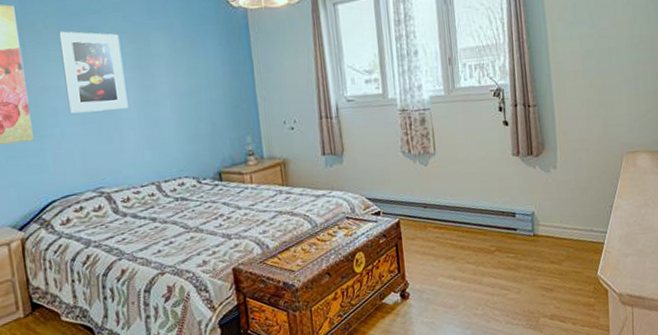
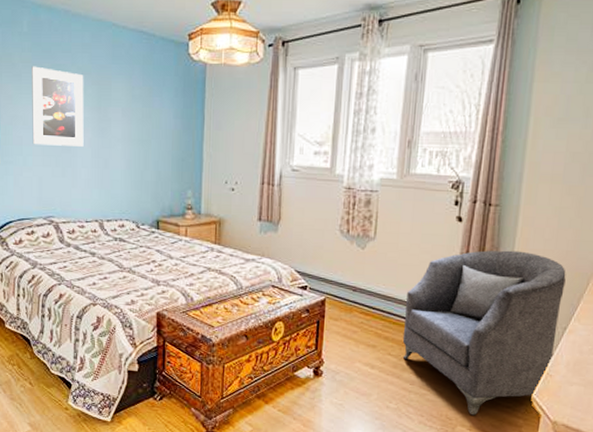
armchair: none [473,143,607,305] -> present [402,250,566,416]

